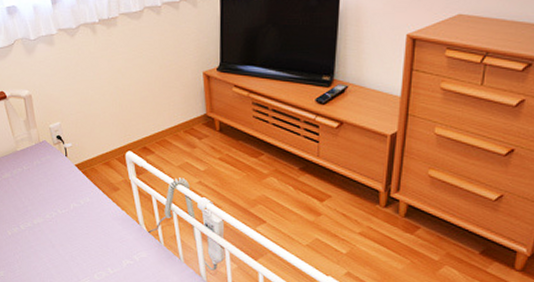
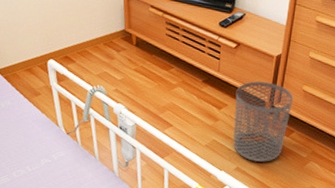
waste bin: none [340,167,416,266] -> present [233,81,293,162]

